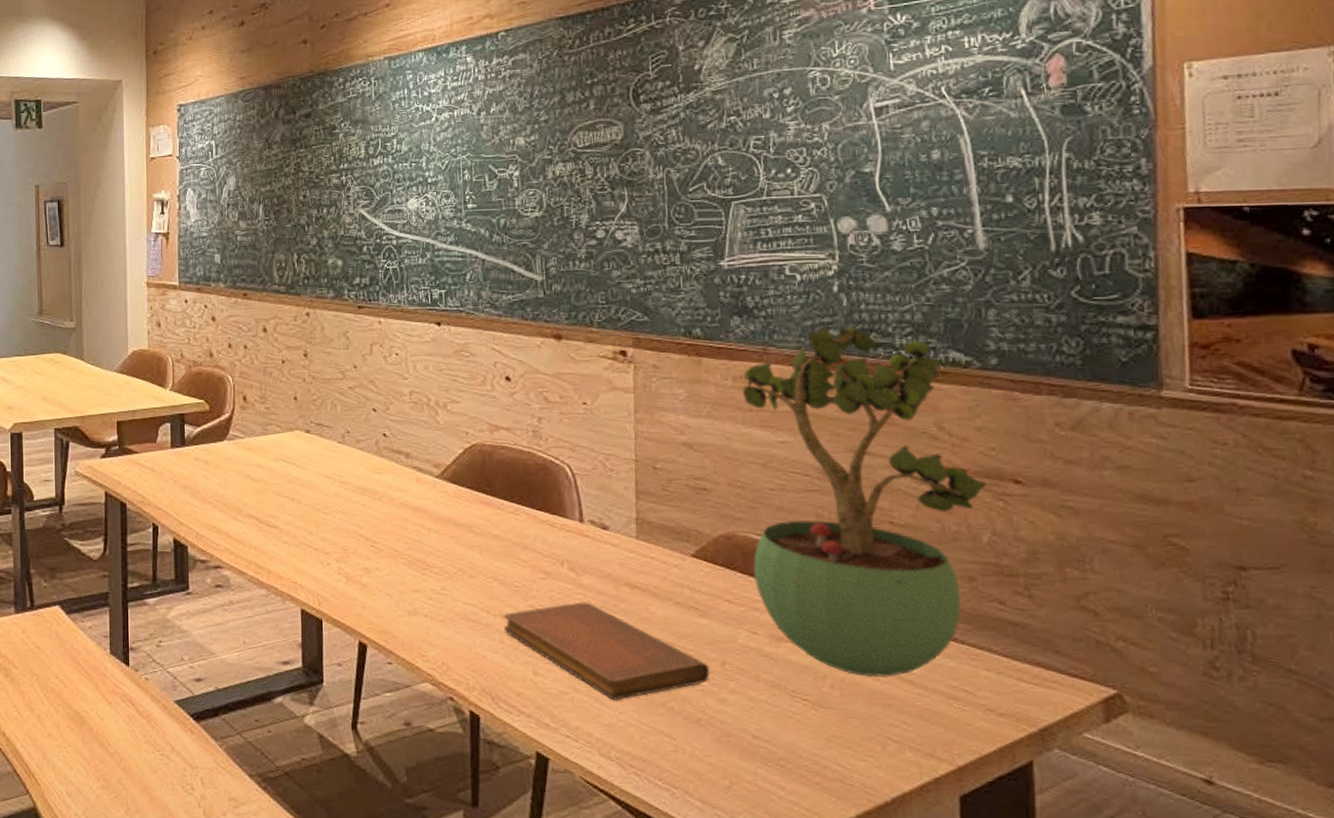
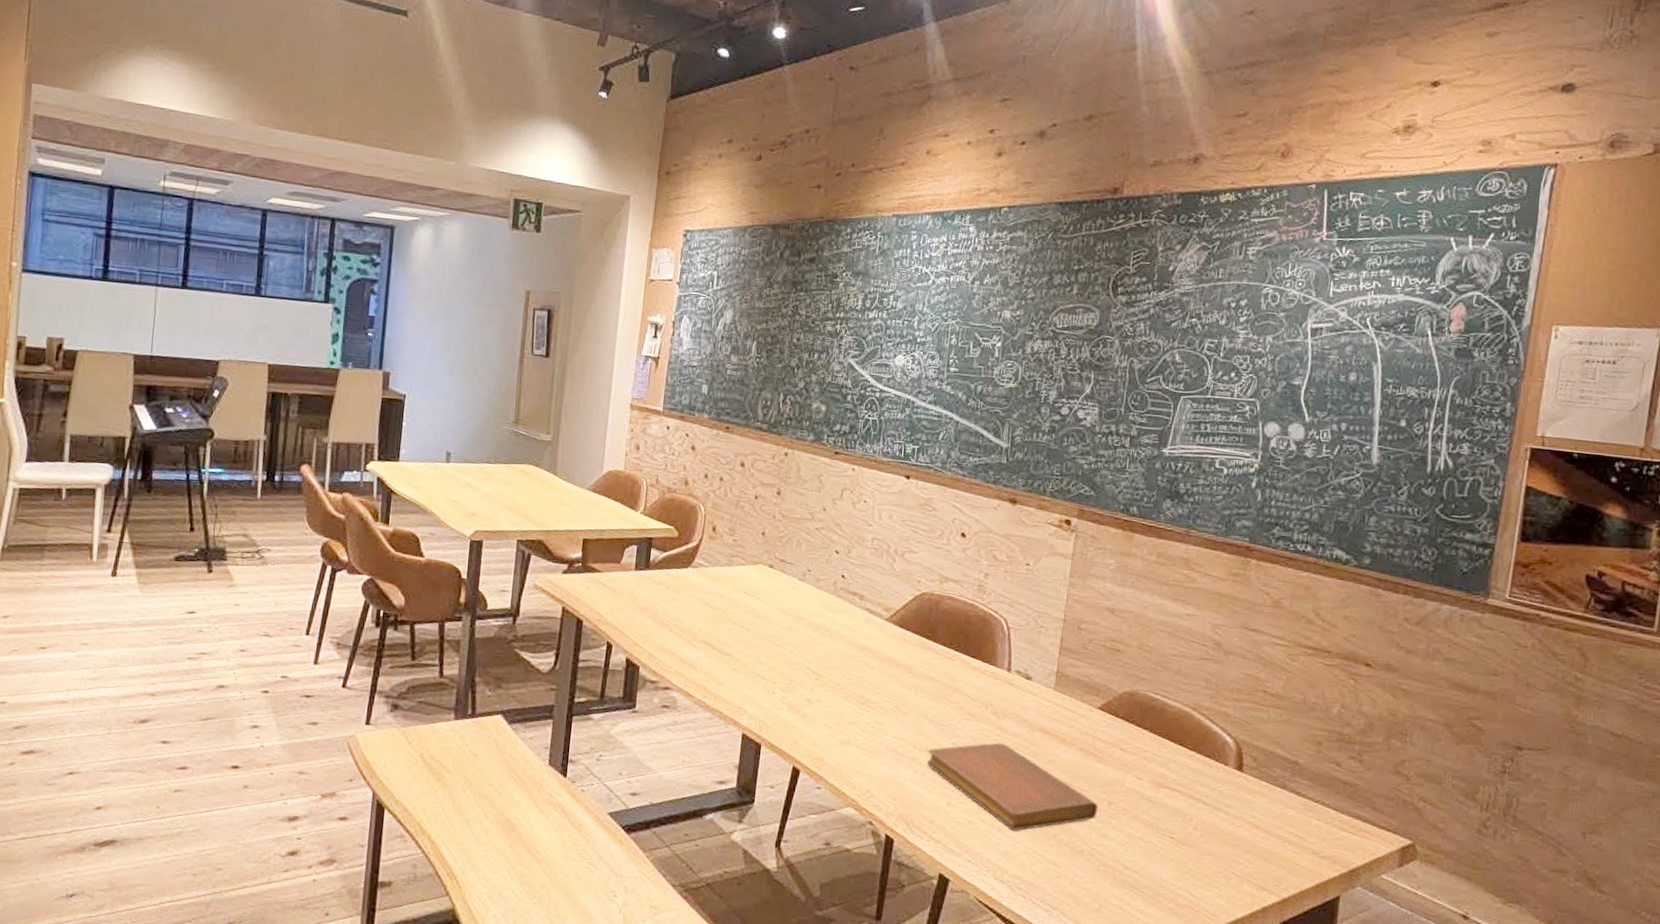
potted plant: present [739,325,986,677] -> none [1147,516,1344,822]

